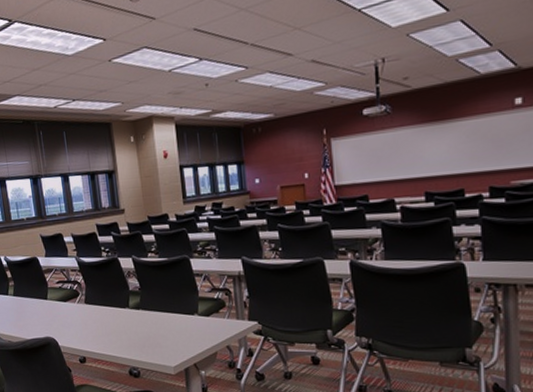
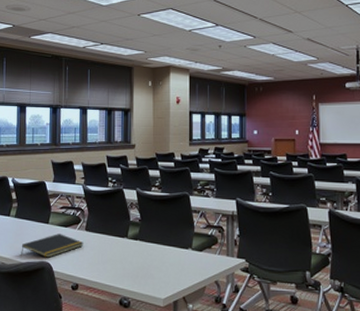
notepad: none [24,309,86,333] -> present [21,234,84,258]

